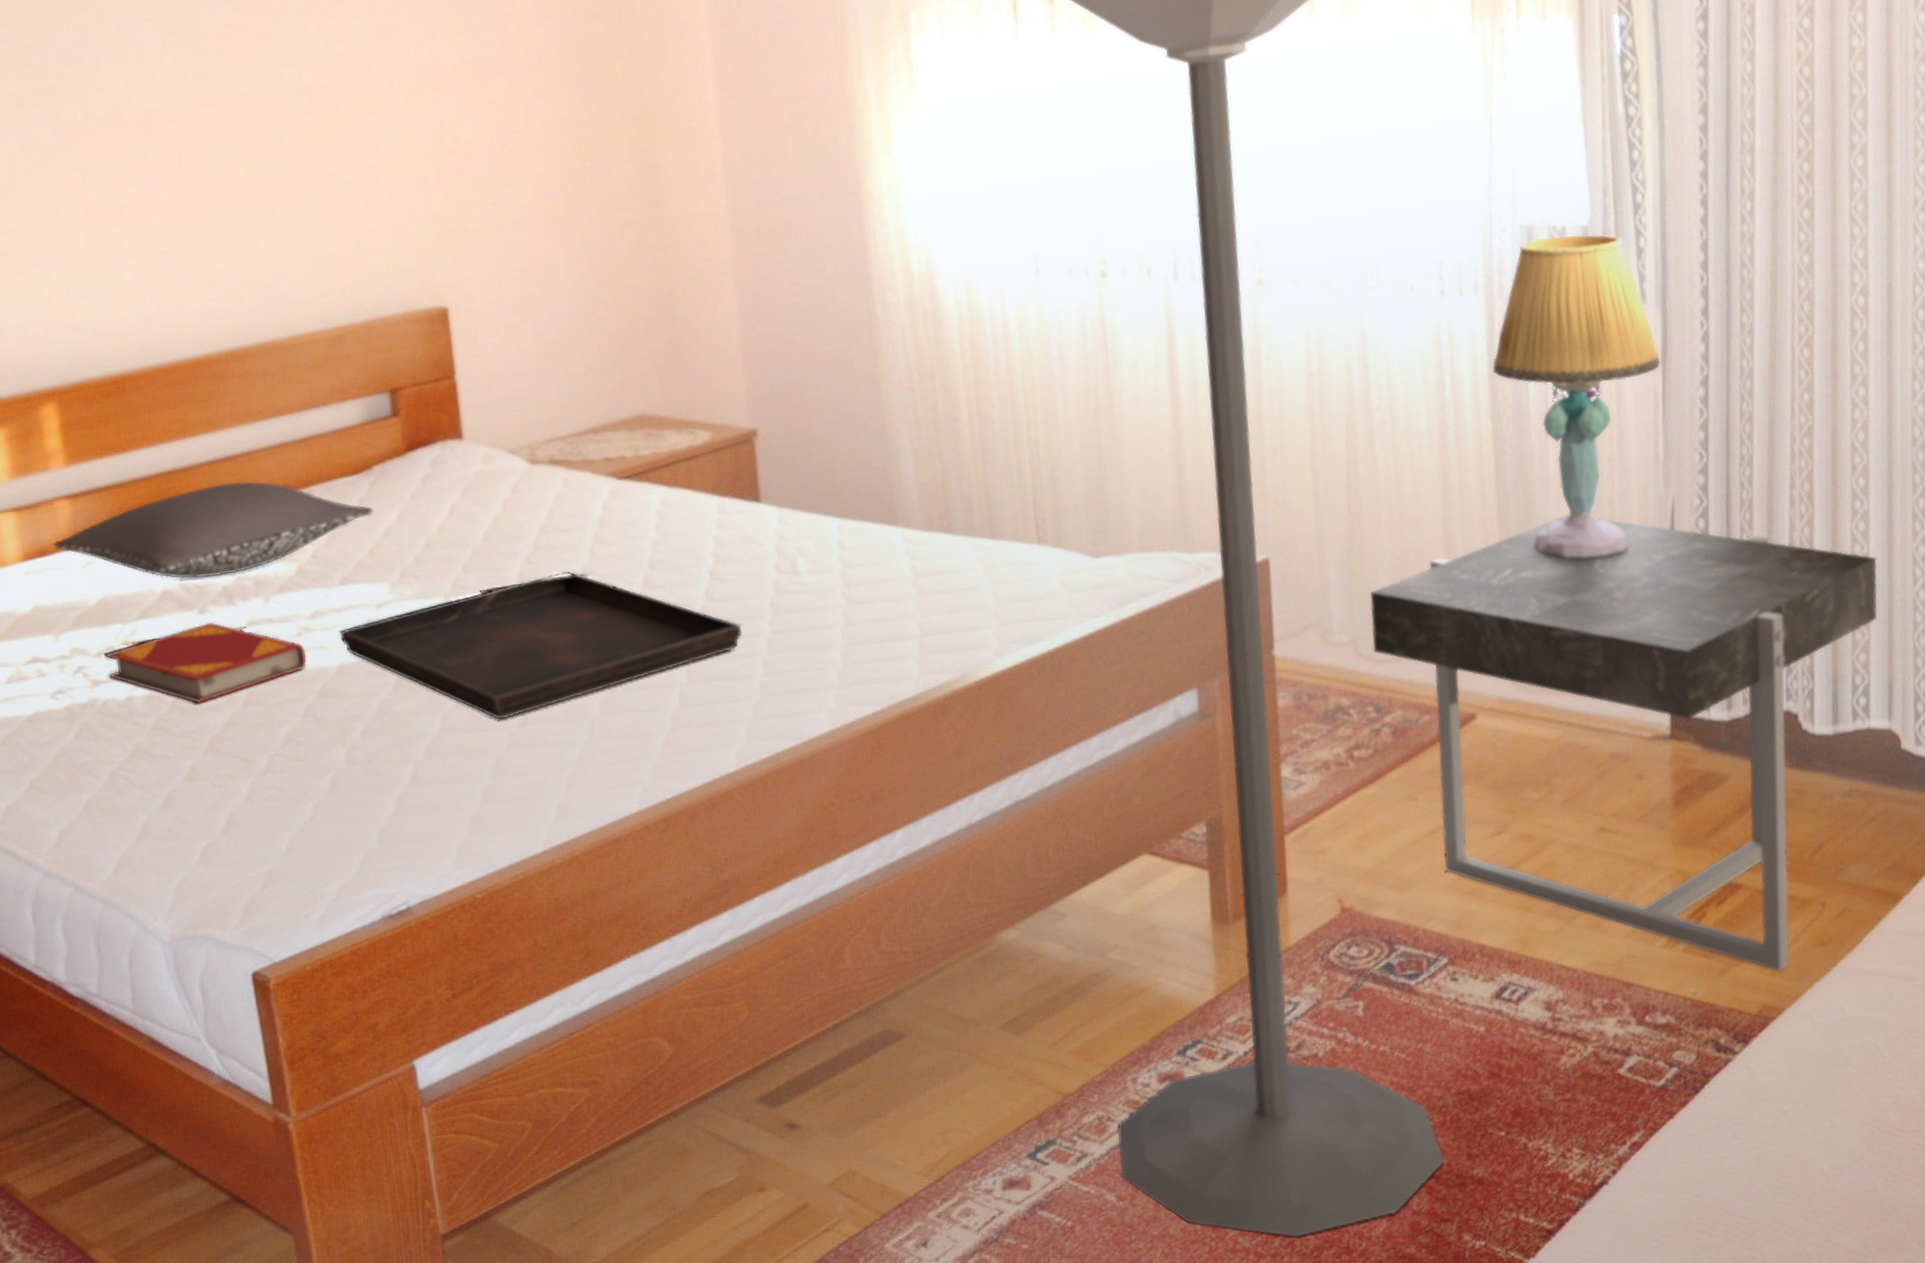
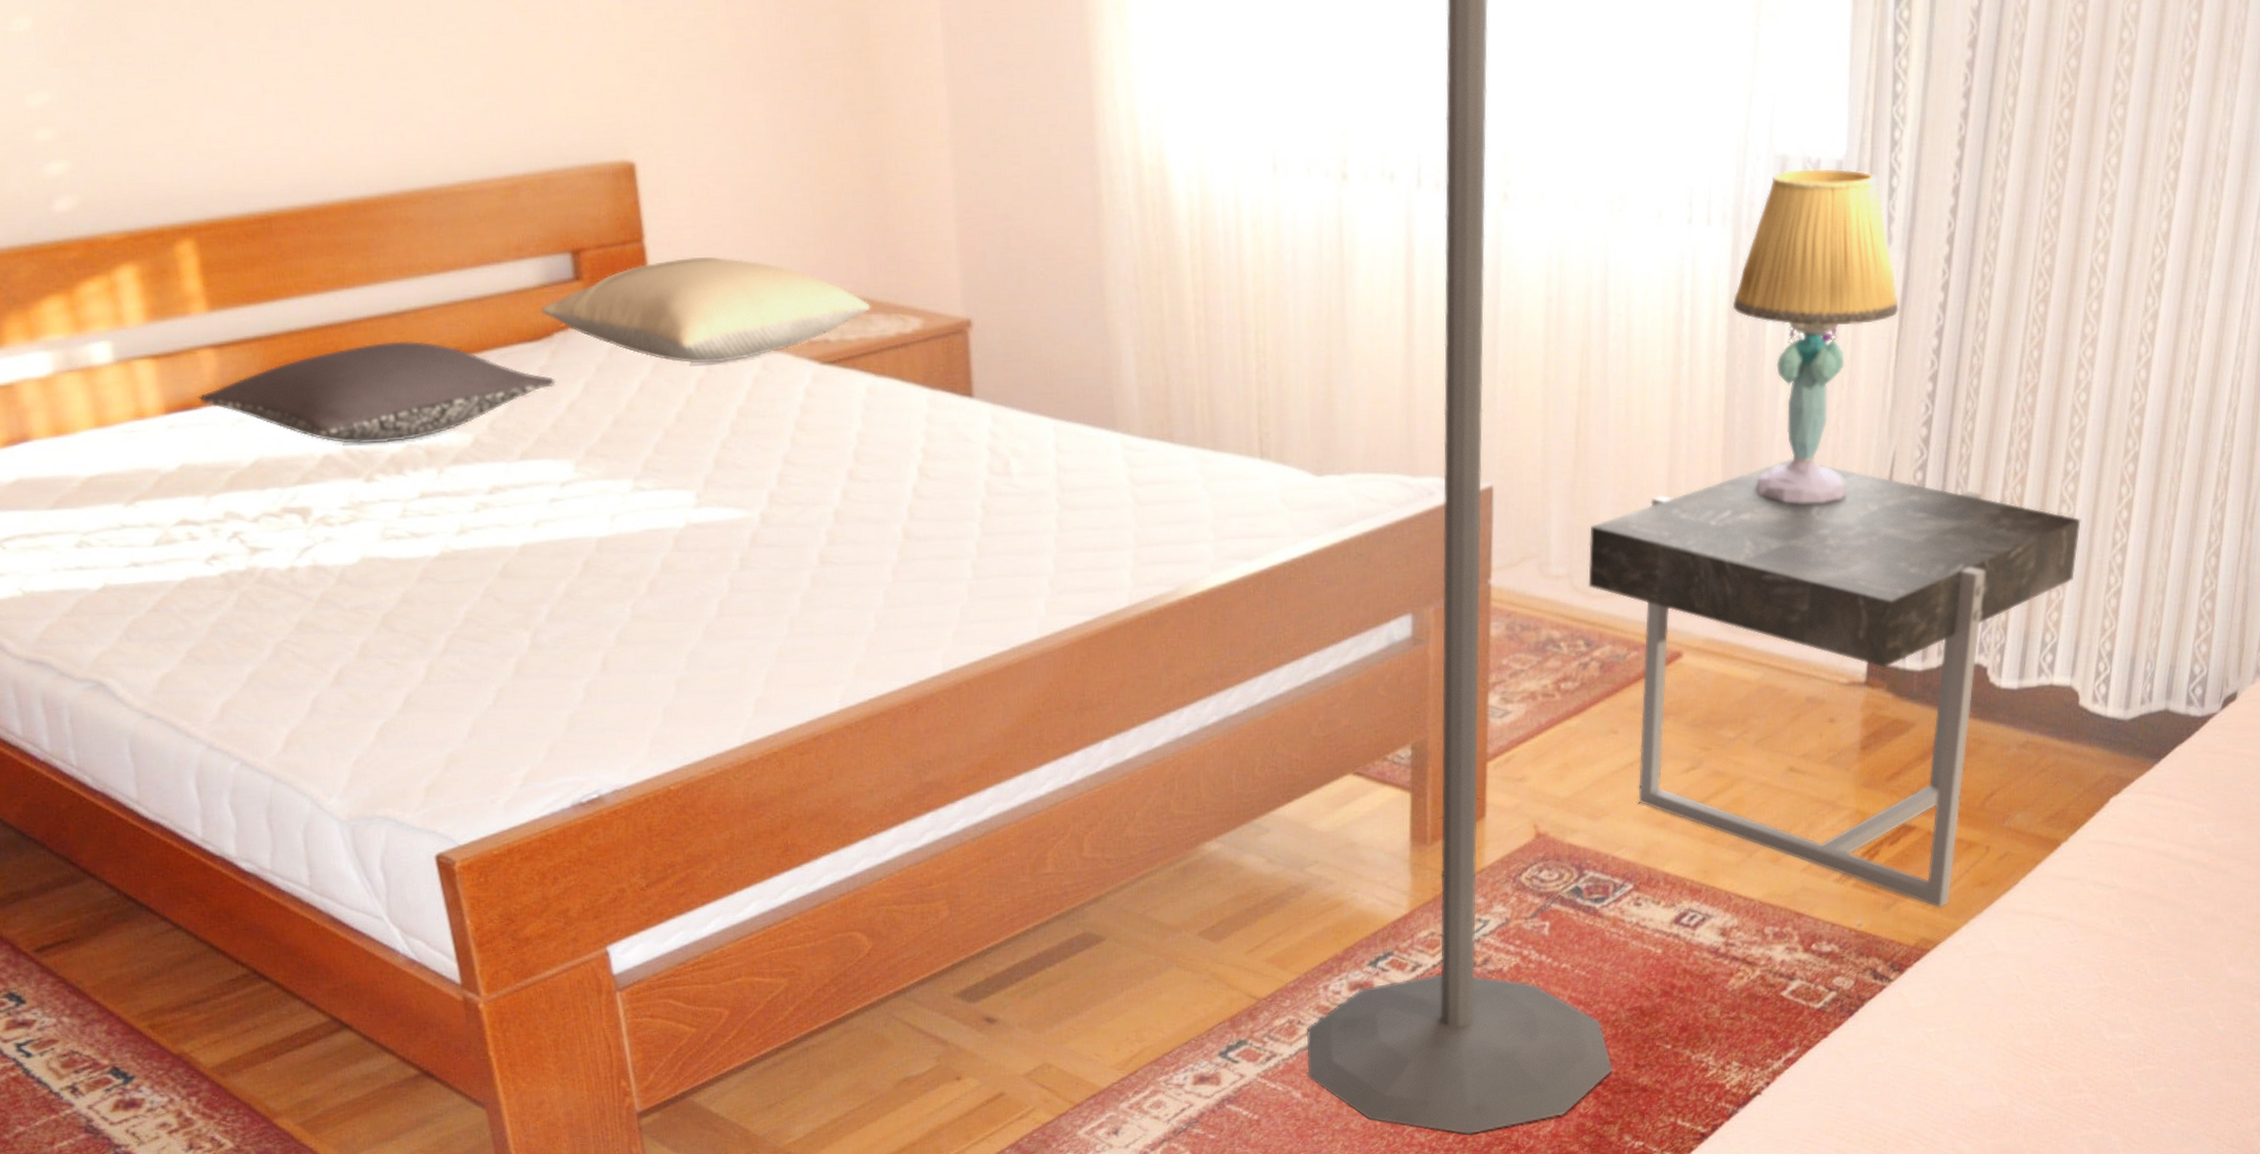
hardback book: present [105,622,307,704] -> none [262,491,486,578]
serving tray: present [340,571,743,720] -> none [521,459,951,611]
pillow: none [361,386,663,487] -> present [541,256,871,364]

